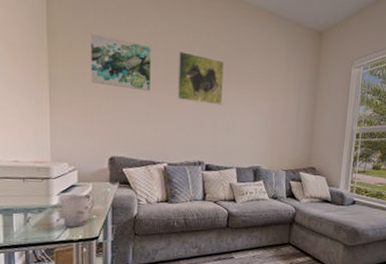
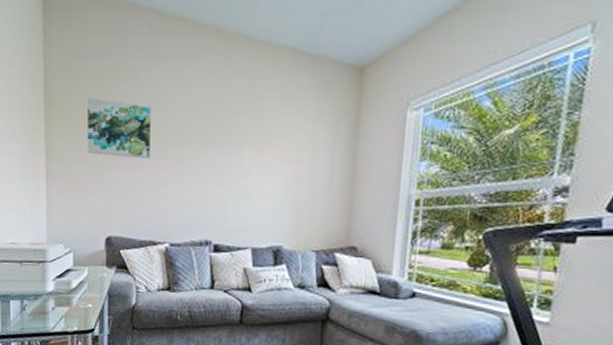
cup: present [60,194,95,227] -> none [55,279,90,317]
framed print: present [177,51,224,106] -> none [180,109,236,171]

